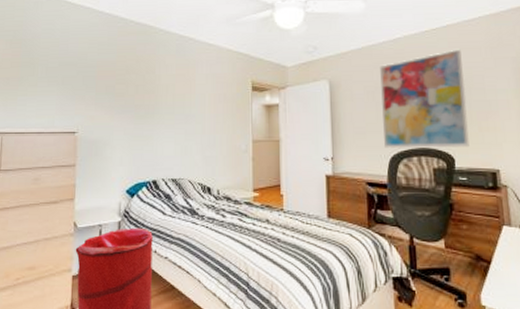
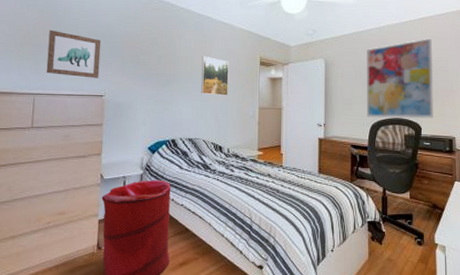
wall art: none [14,61,73,113] -> present [46,30,101,78]
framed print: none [184,82,216,128] -> present [201,56,229,96]

